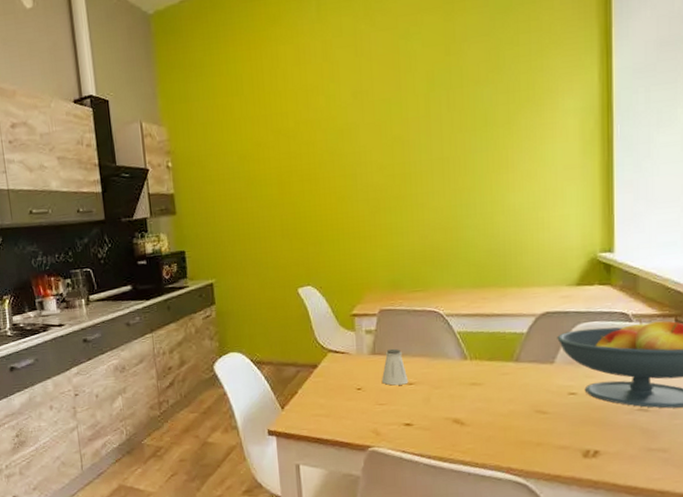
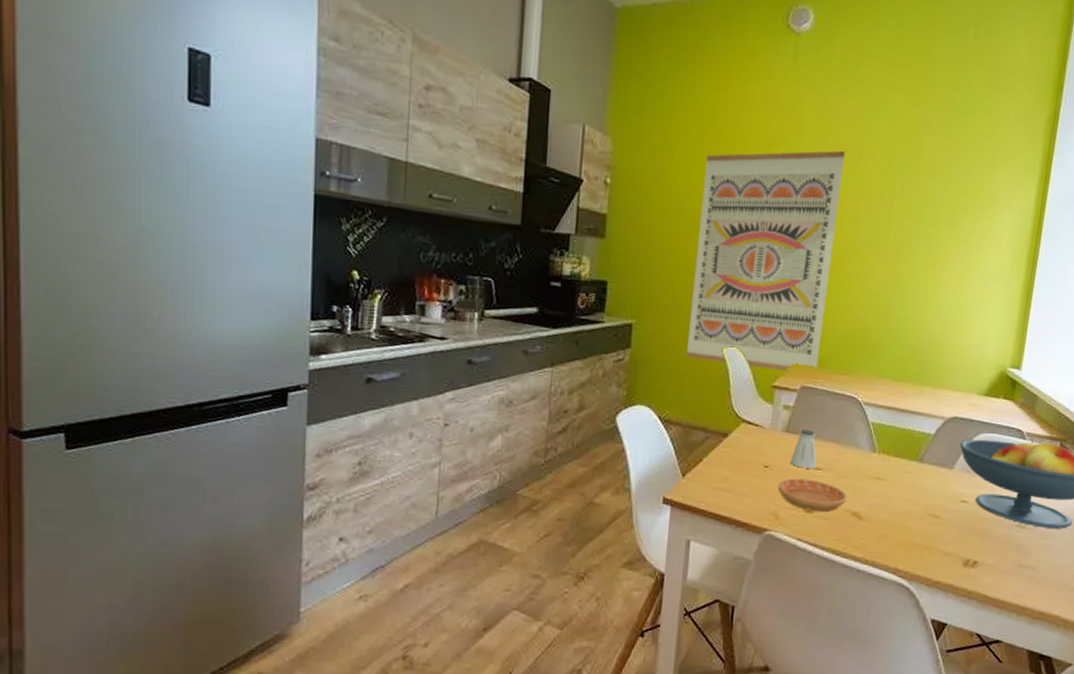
wall art: none [251,82,393,304] -> present [685,150,846,372]
saucer: none [373,394,446,424] -> present [778,478,848,512]

